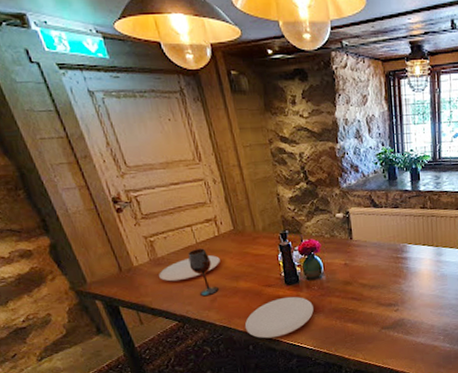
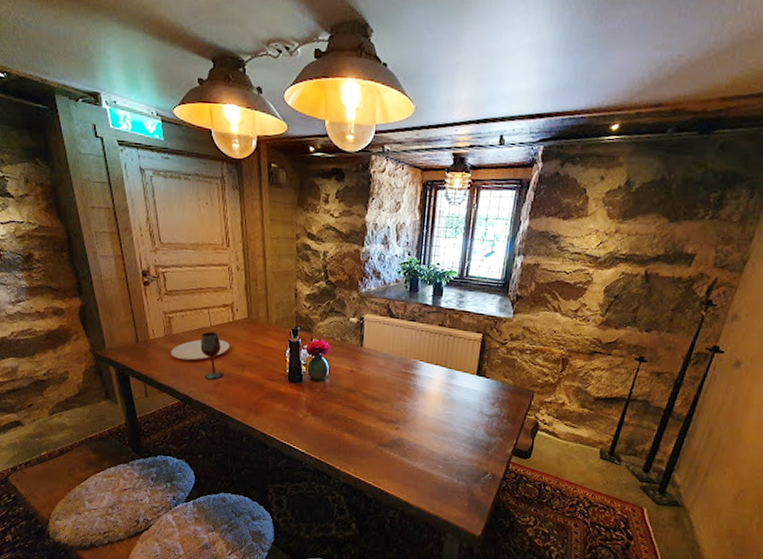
plate: present [244,296,314,339] -> none [241,394,312,434]

